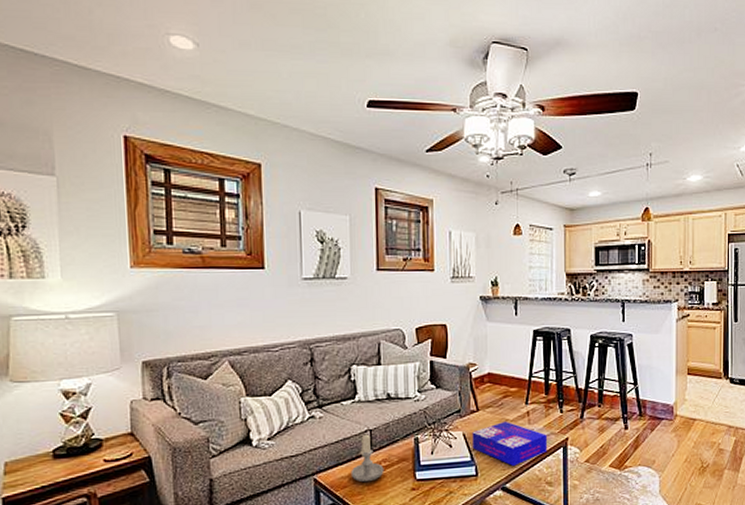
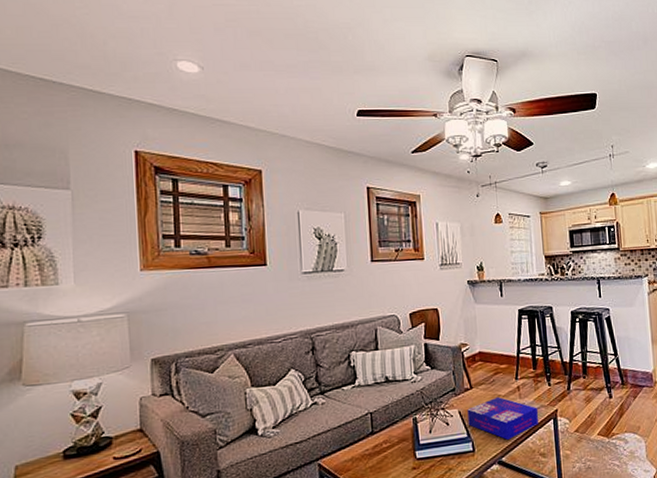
candle: present [350,432,384,483] -> none [353,415,386,465]

